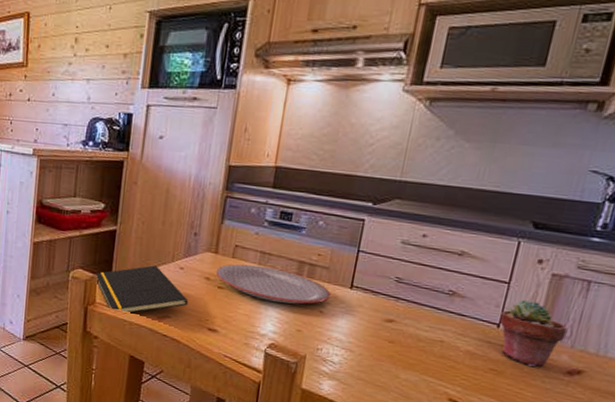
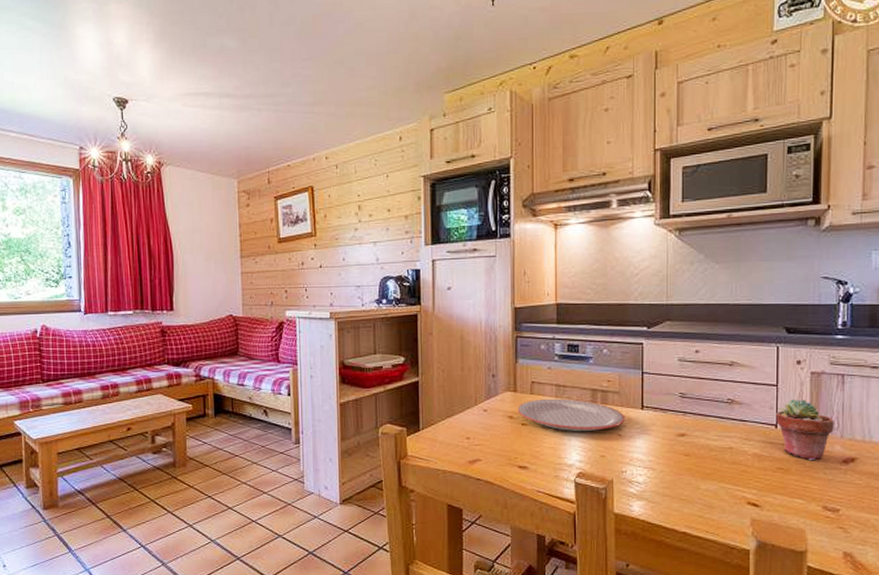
notepad: present [95,265,189,314] -> none [404,411,496,463]

